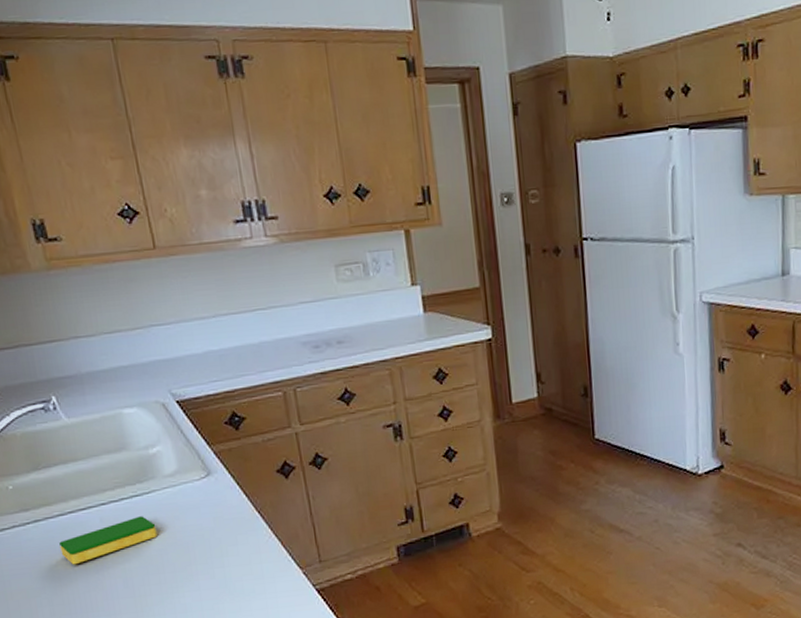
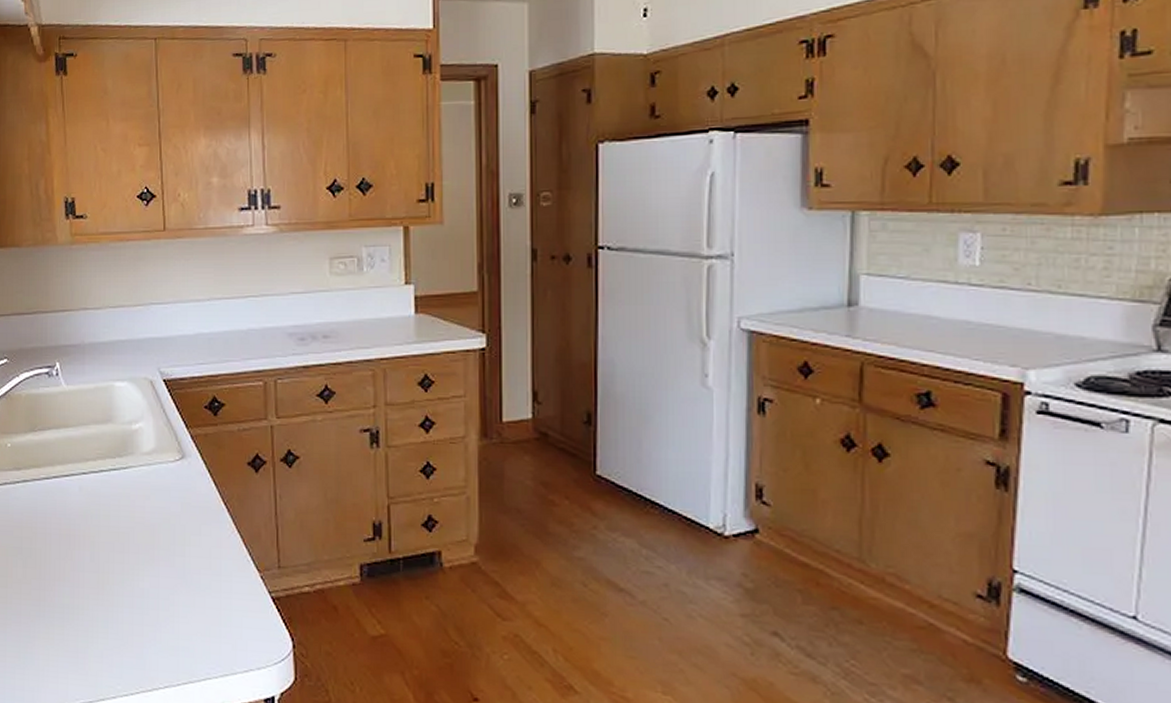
dish sponge: present [59,516,158,565] -> none [41,490,128,530]

